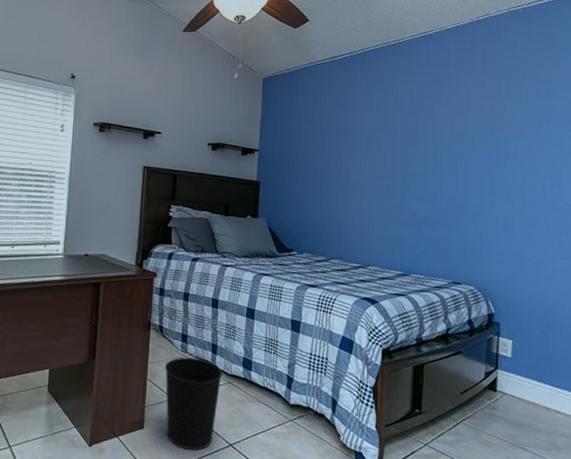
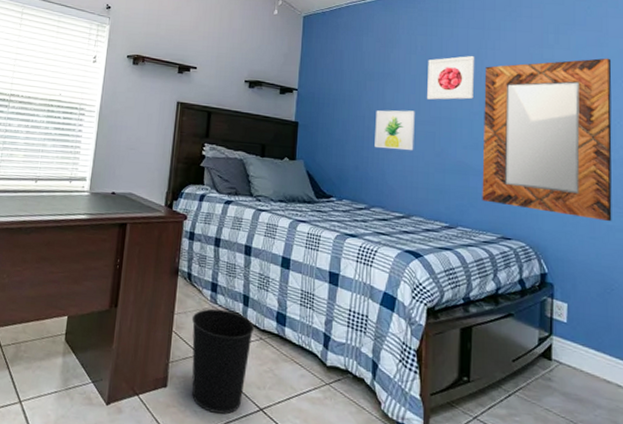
wall art: none [333,166,371,205] -> present [374,110,415,151]
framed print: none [383,112,429,156] -> present [427,56,475,100]
home mirror: none [434,109,560,264] -> present [482,58,612,222]

